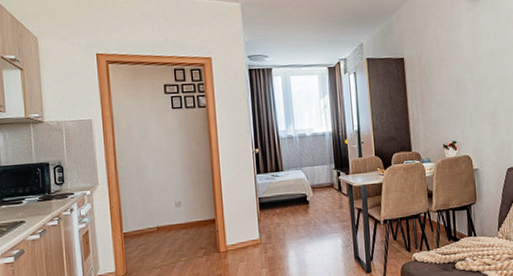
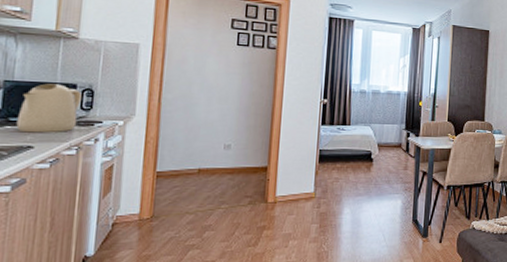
kettle: none [9,164,55,210] -> present [16,83,82,133]

